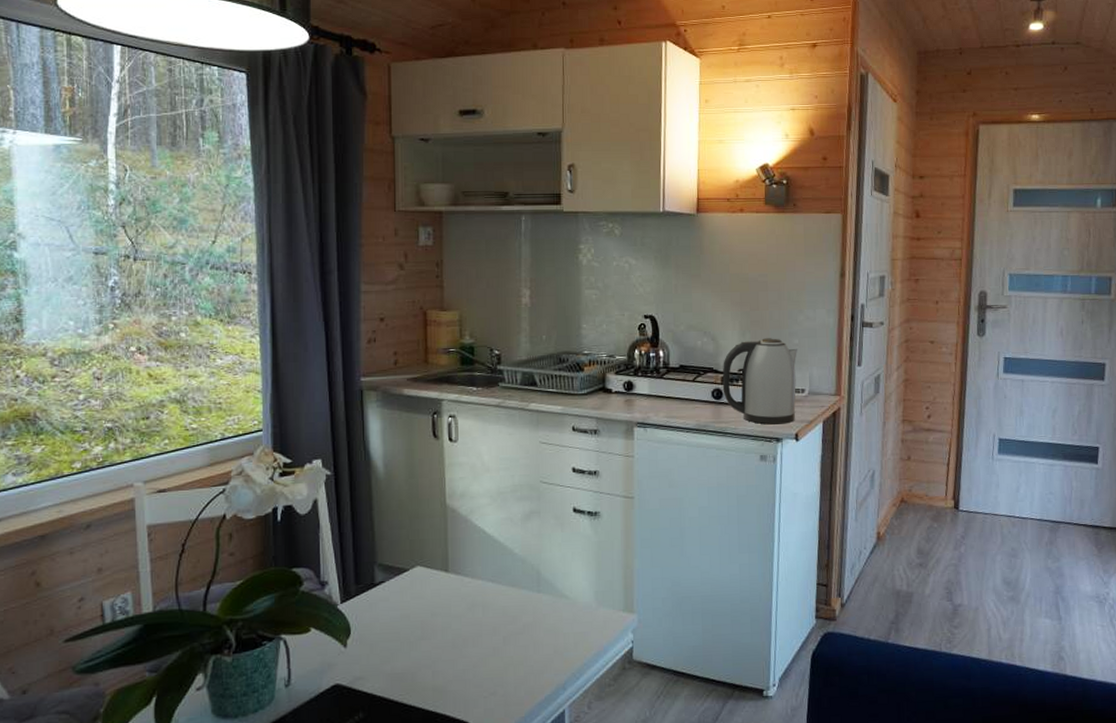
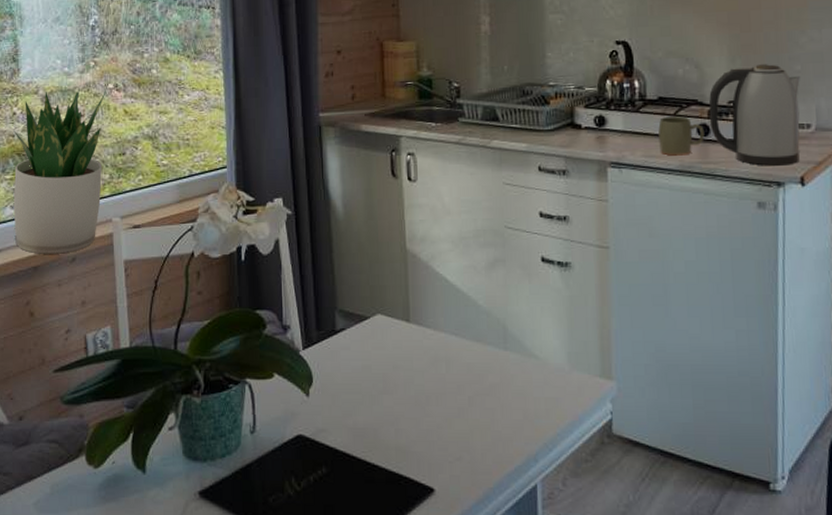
planter: none [15,350,129,522] -> present [12,88,107,254]
mug: none [679,382,718,417] -> present [658,116,705,156]

